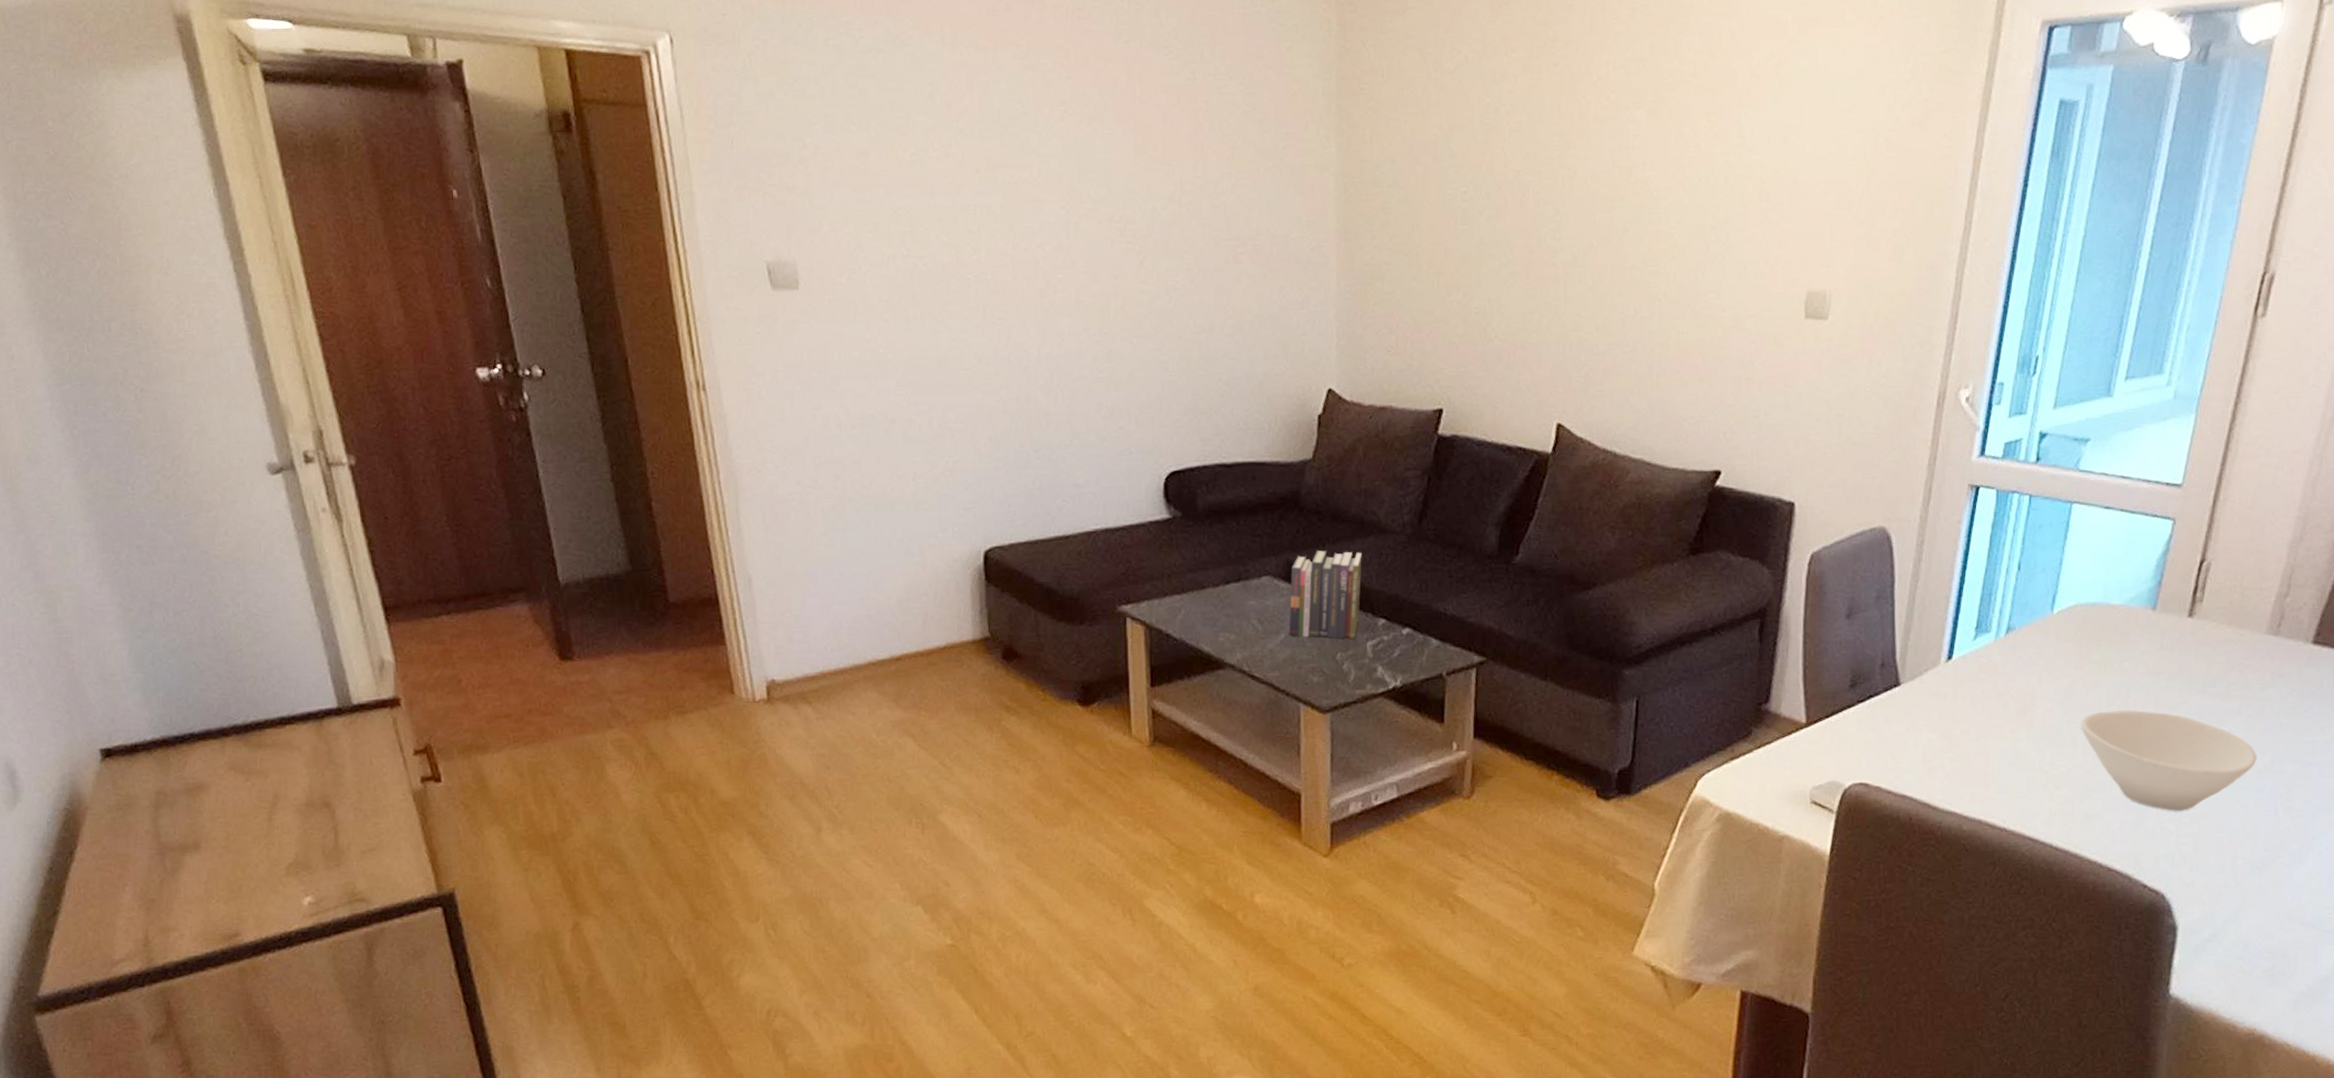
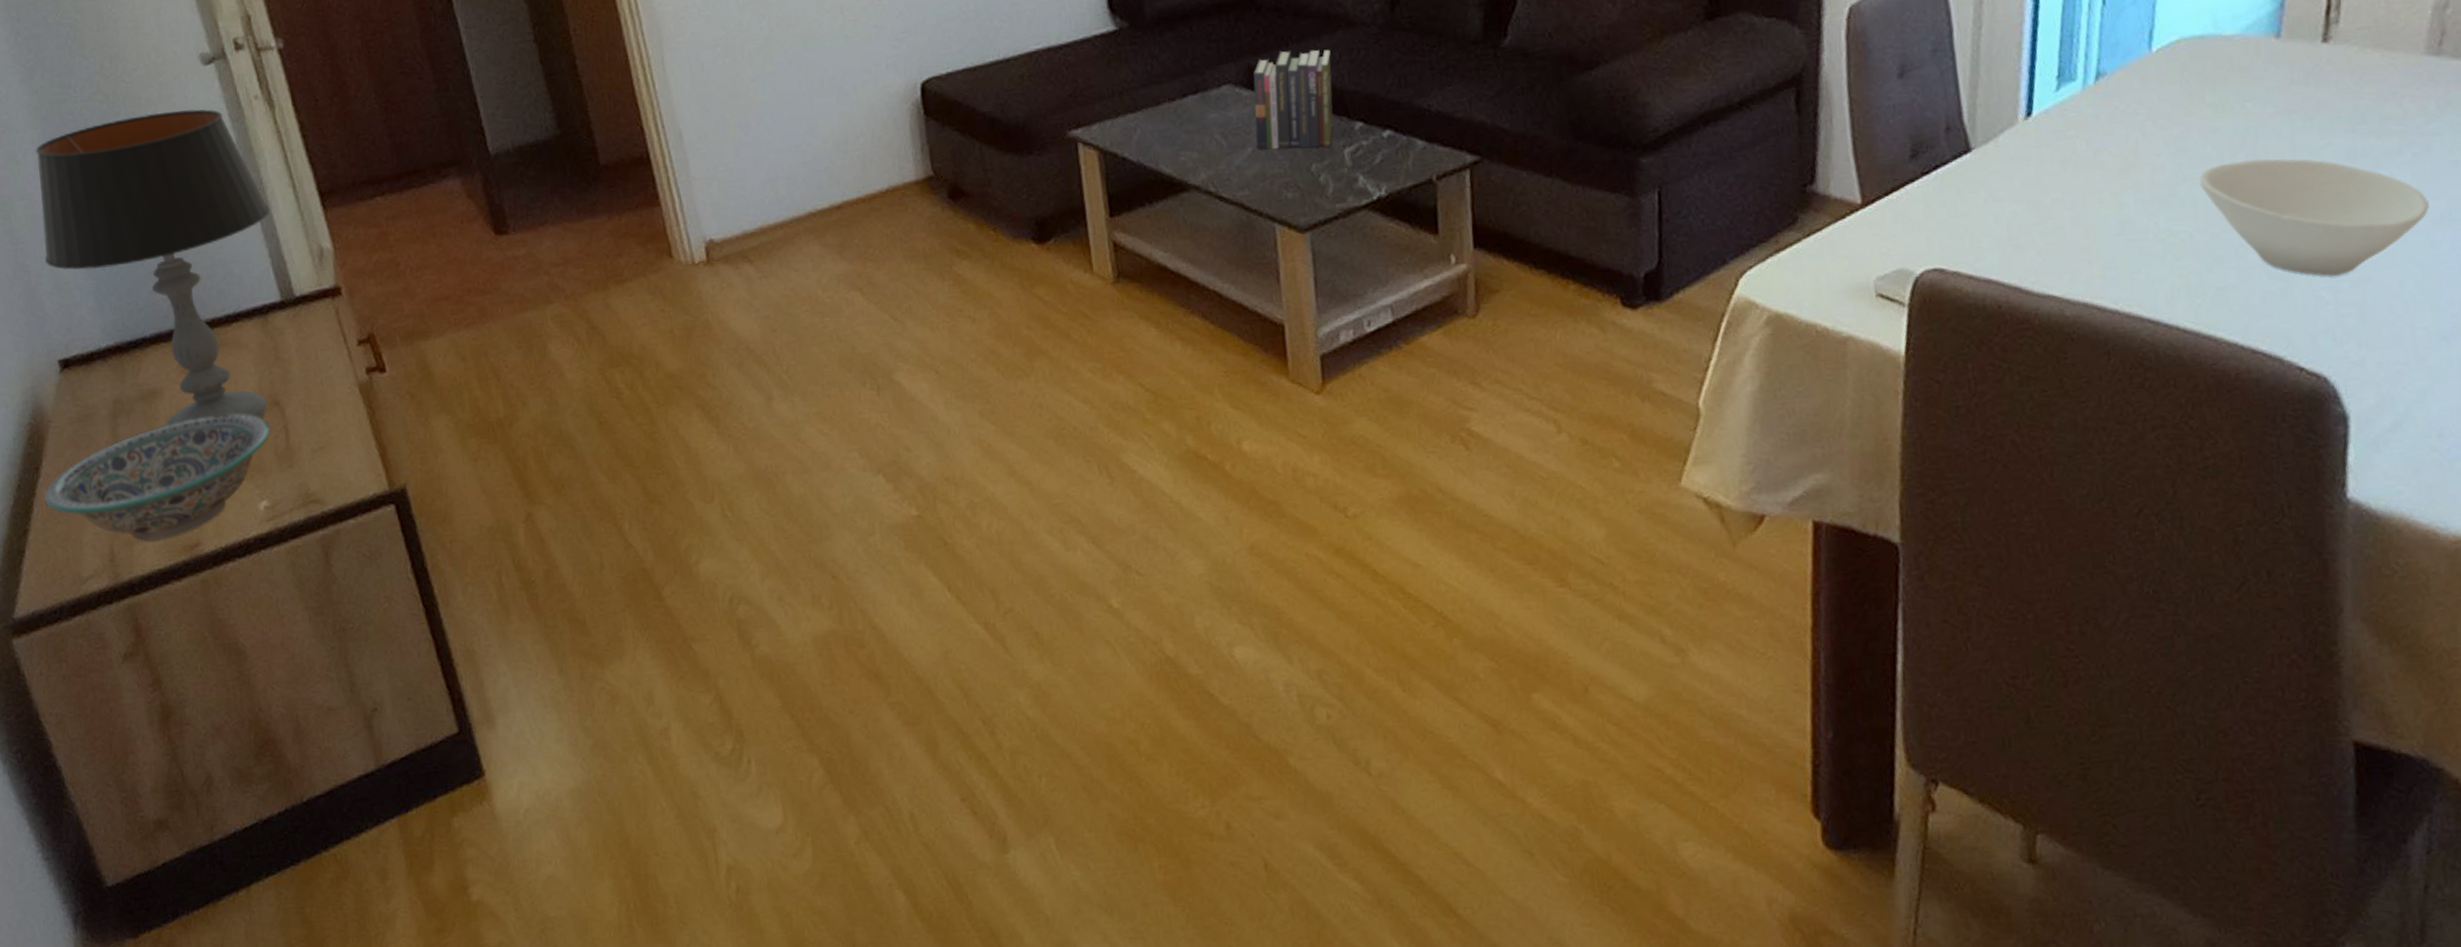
decorative bowl: none [77,812,319,929] -> present [44,413,271,541]
table lamp: none [87,516,331,820] -> present [36,109,270,427]

